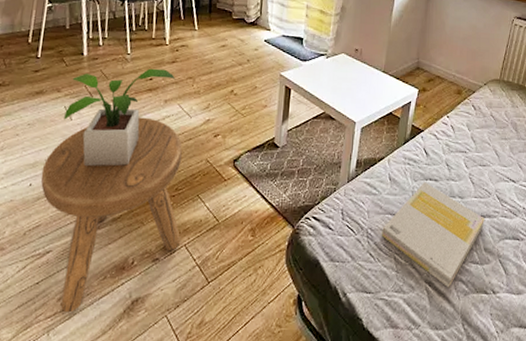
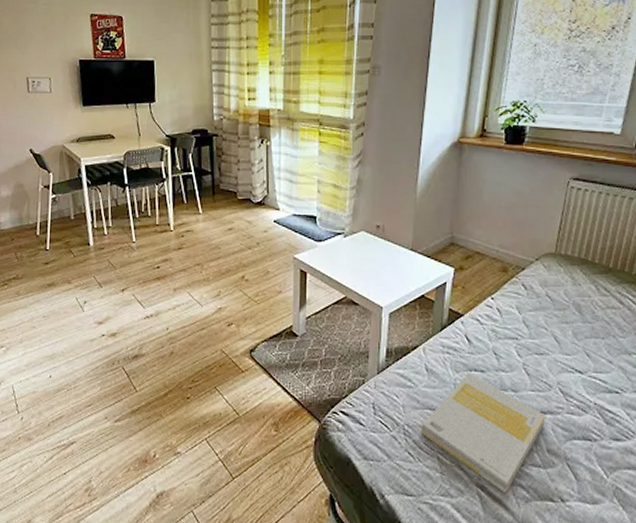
stool: present [40,117,182,313] -> none [59,307,202,504]
potted plant: present [64,68,176,167] -> none [76,256,183,358]

